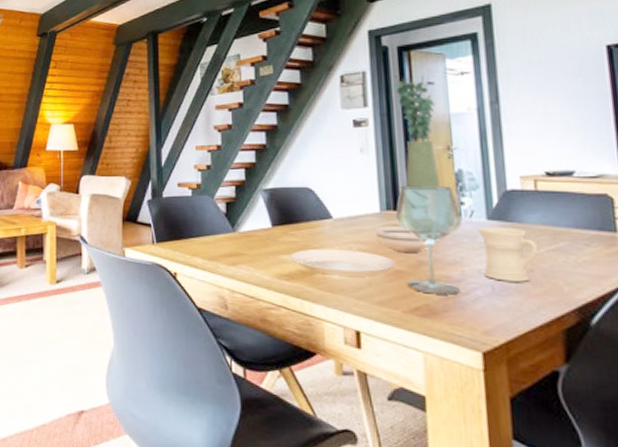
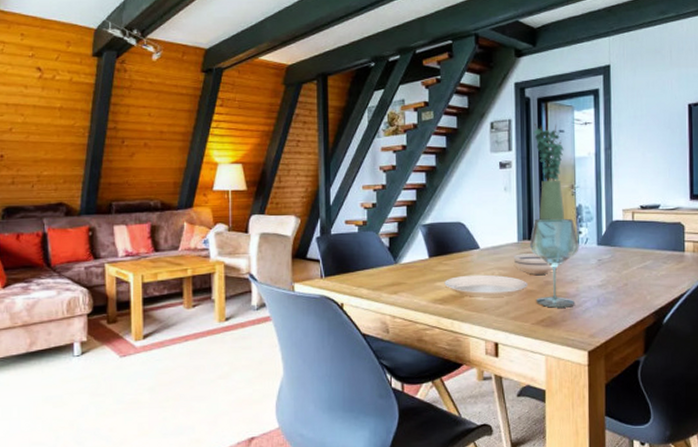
mug: present [476,226,539,282] -> none [589,251,632,294]

